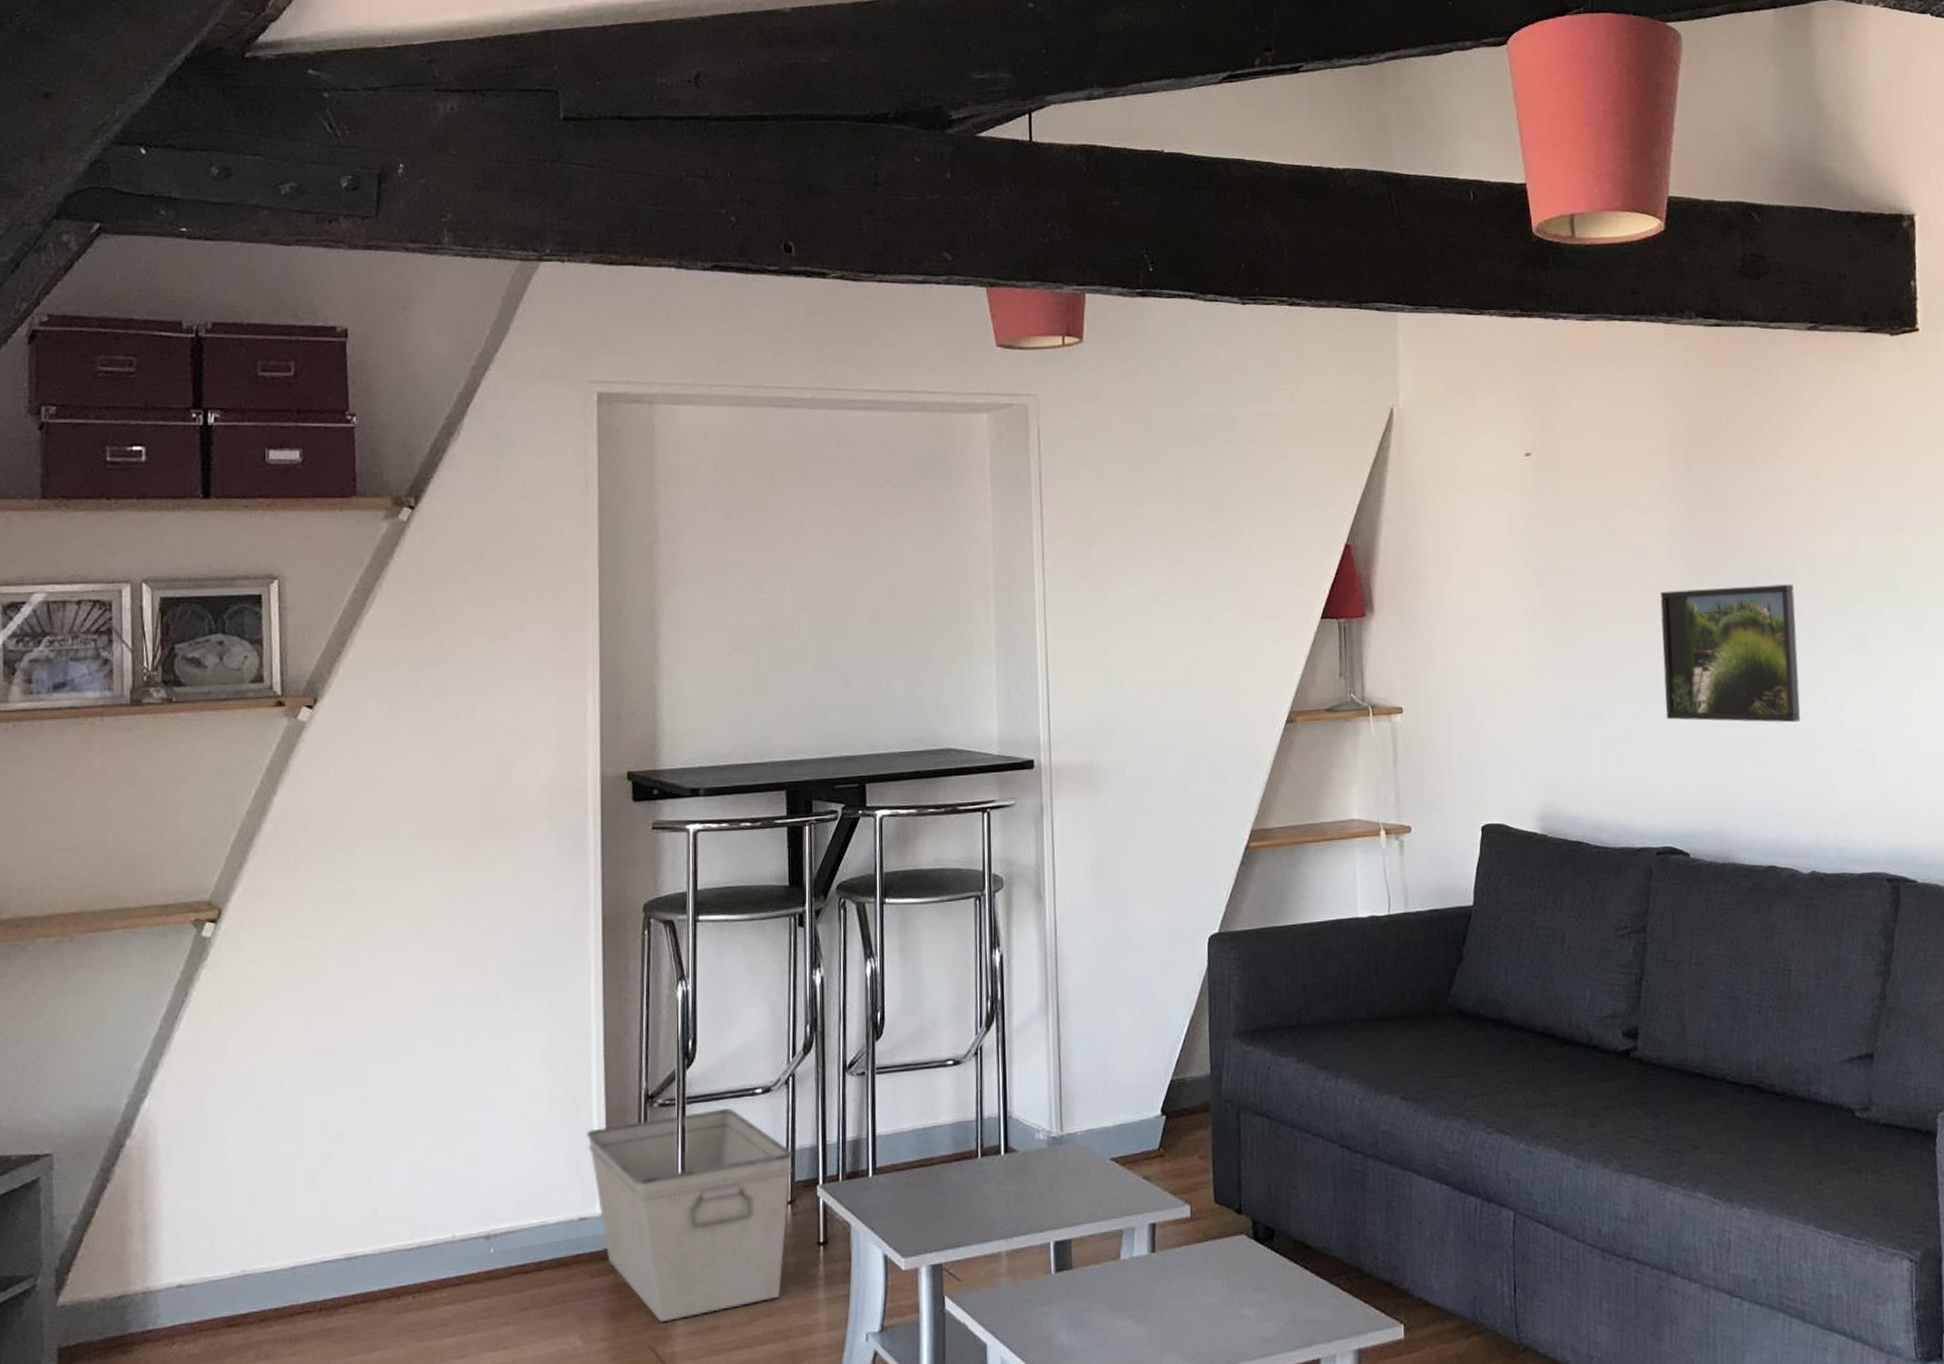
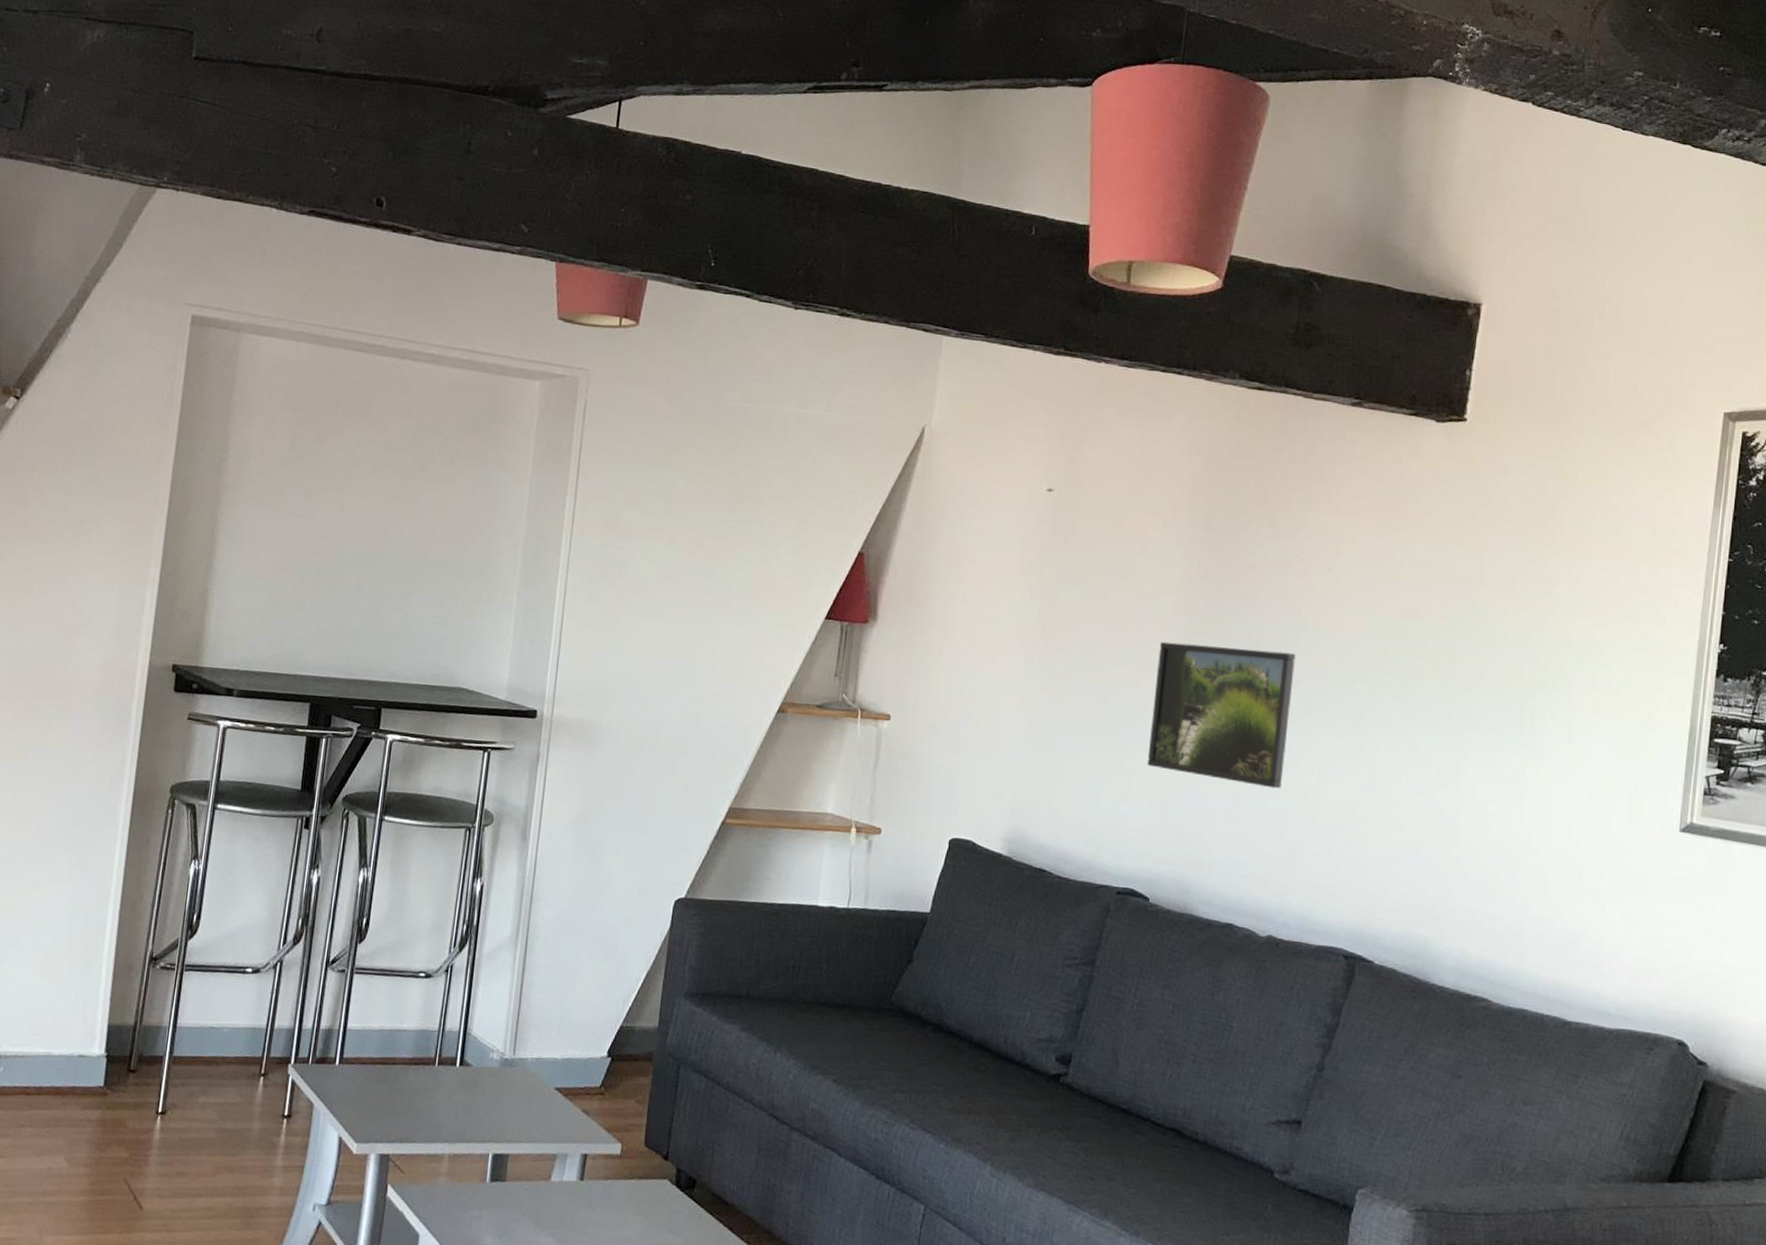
storage bin: present [587,1108,794,1323] -> none [95,978,272,1161]

